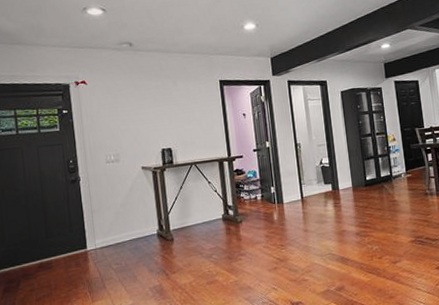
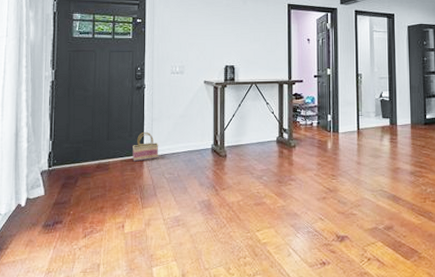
basket: none [74,225,104,257] -> present [132,131,159,162]

